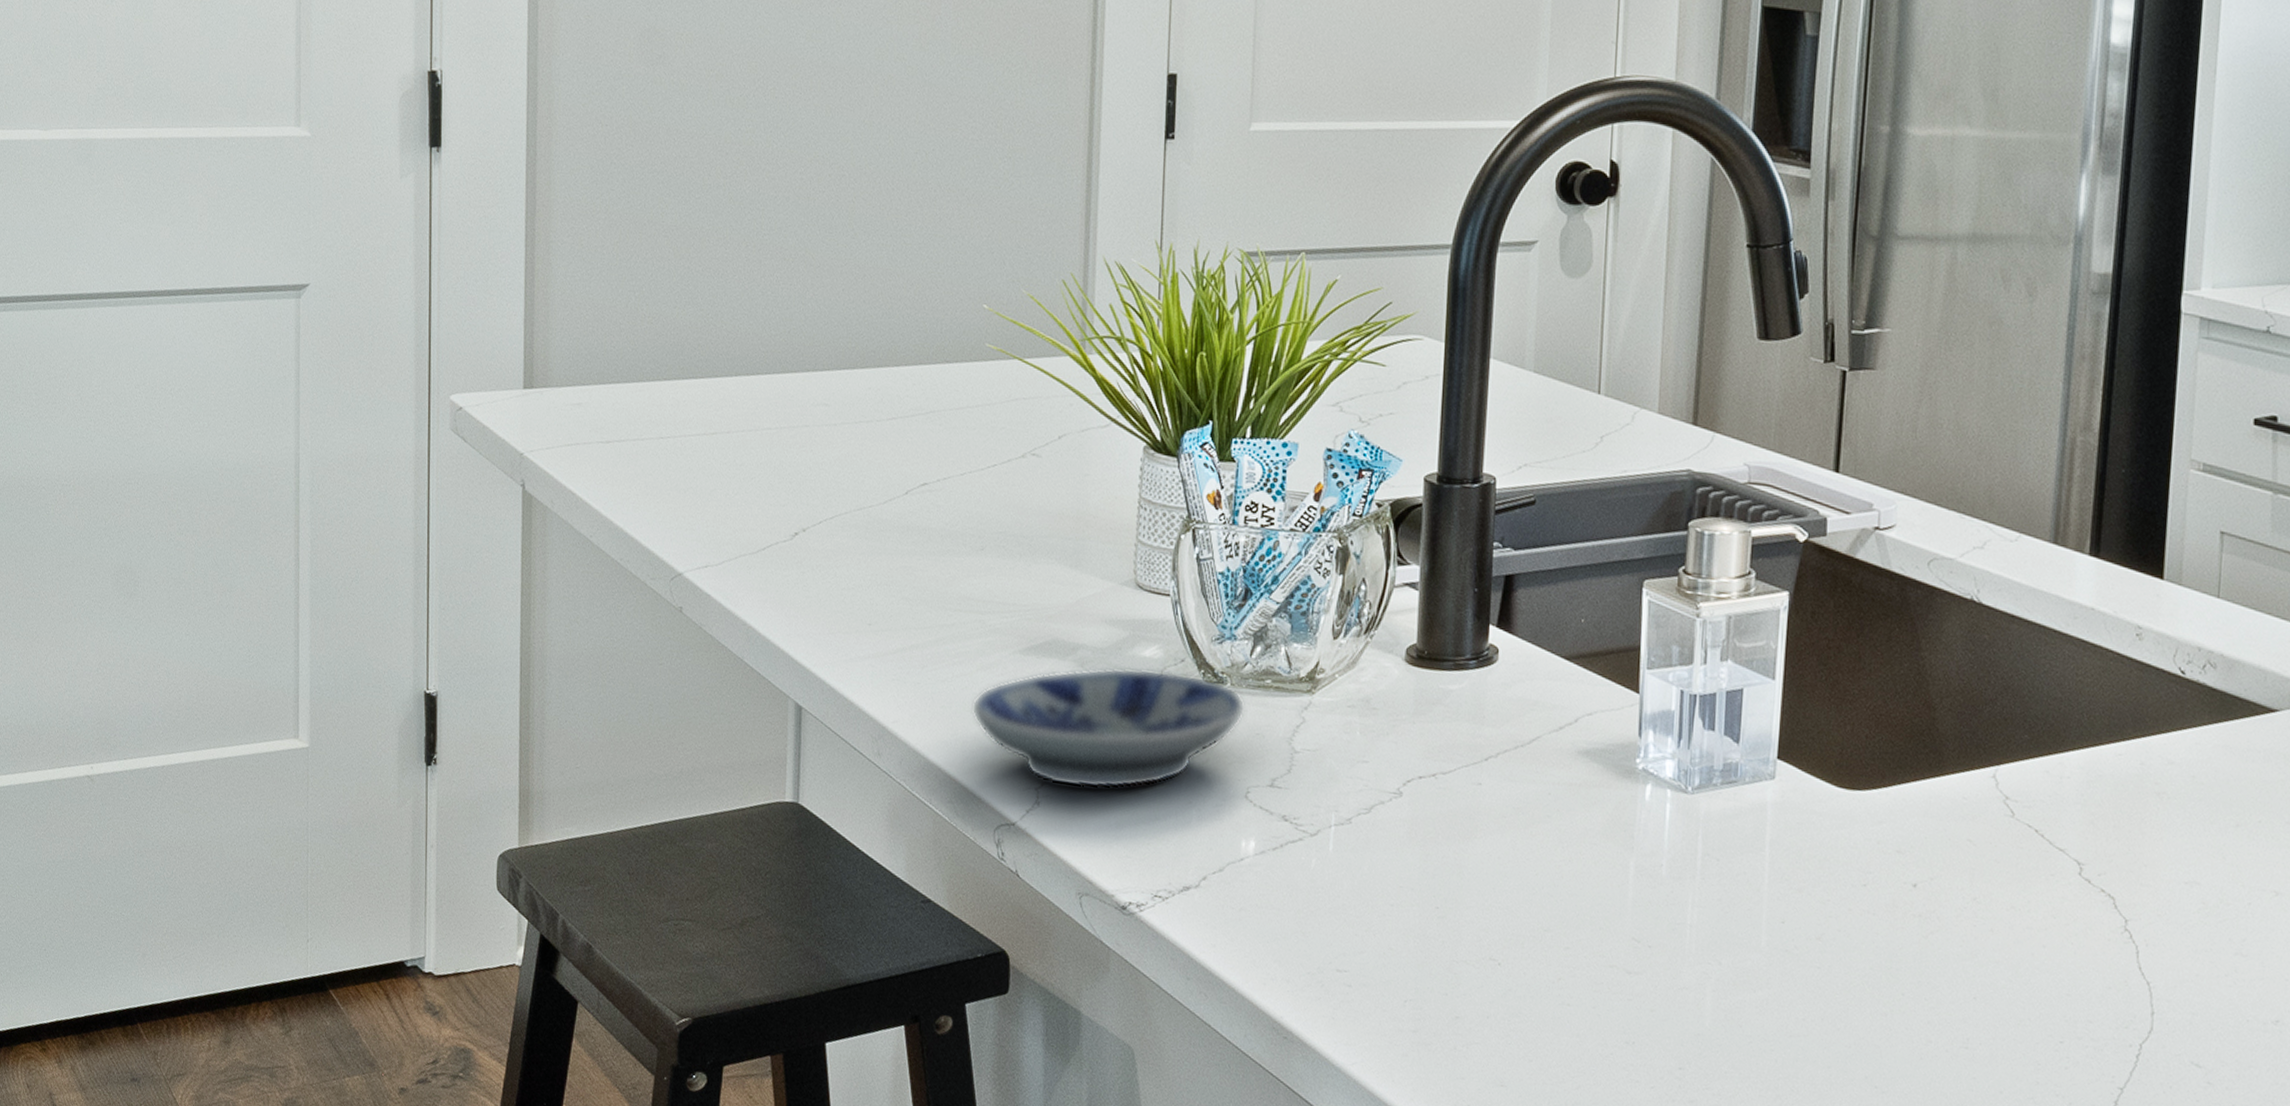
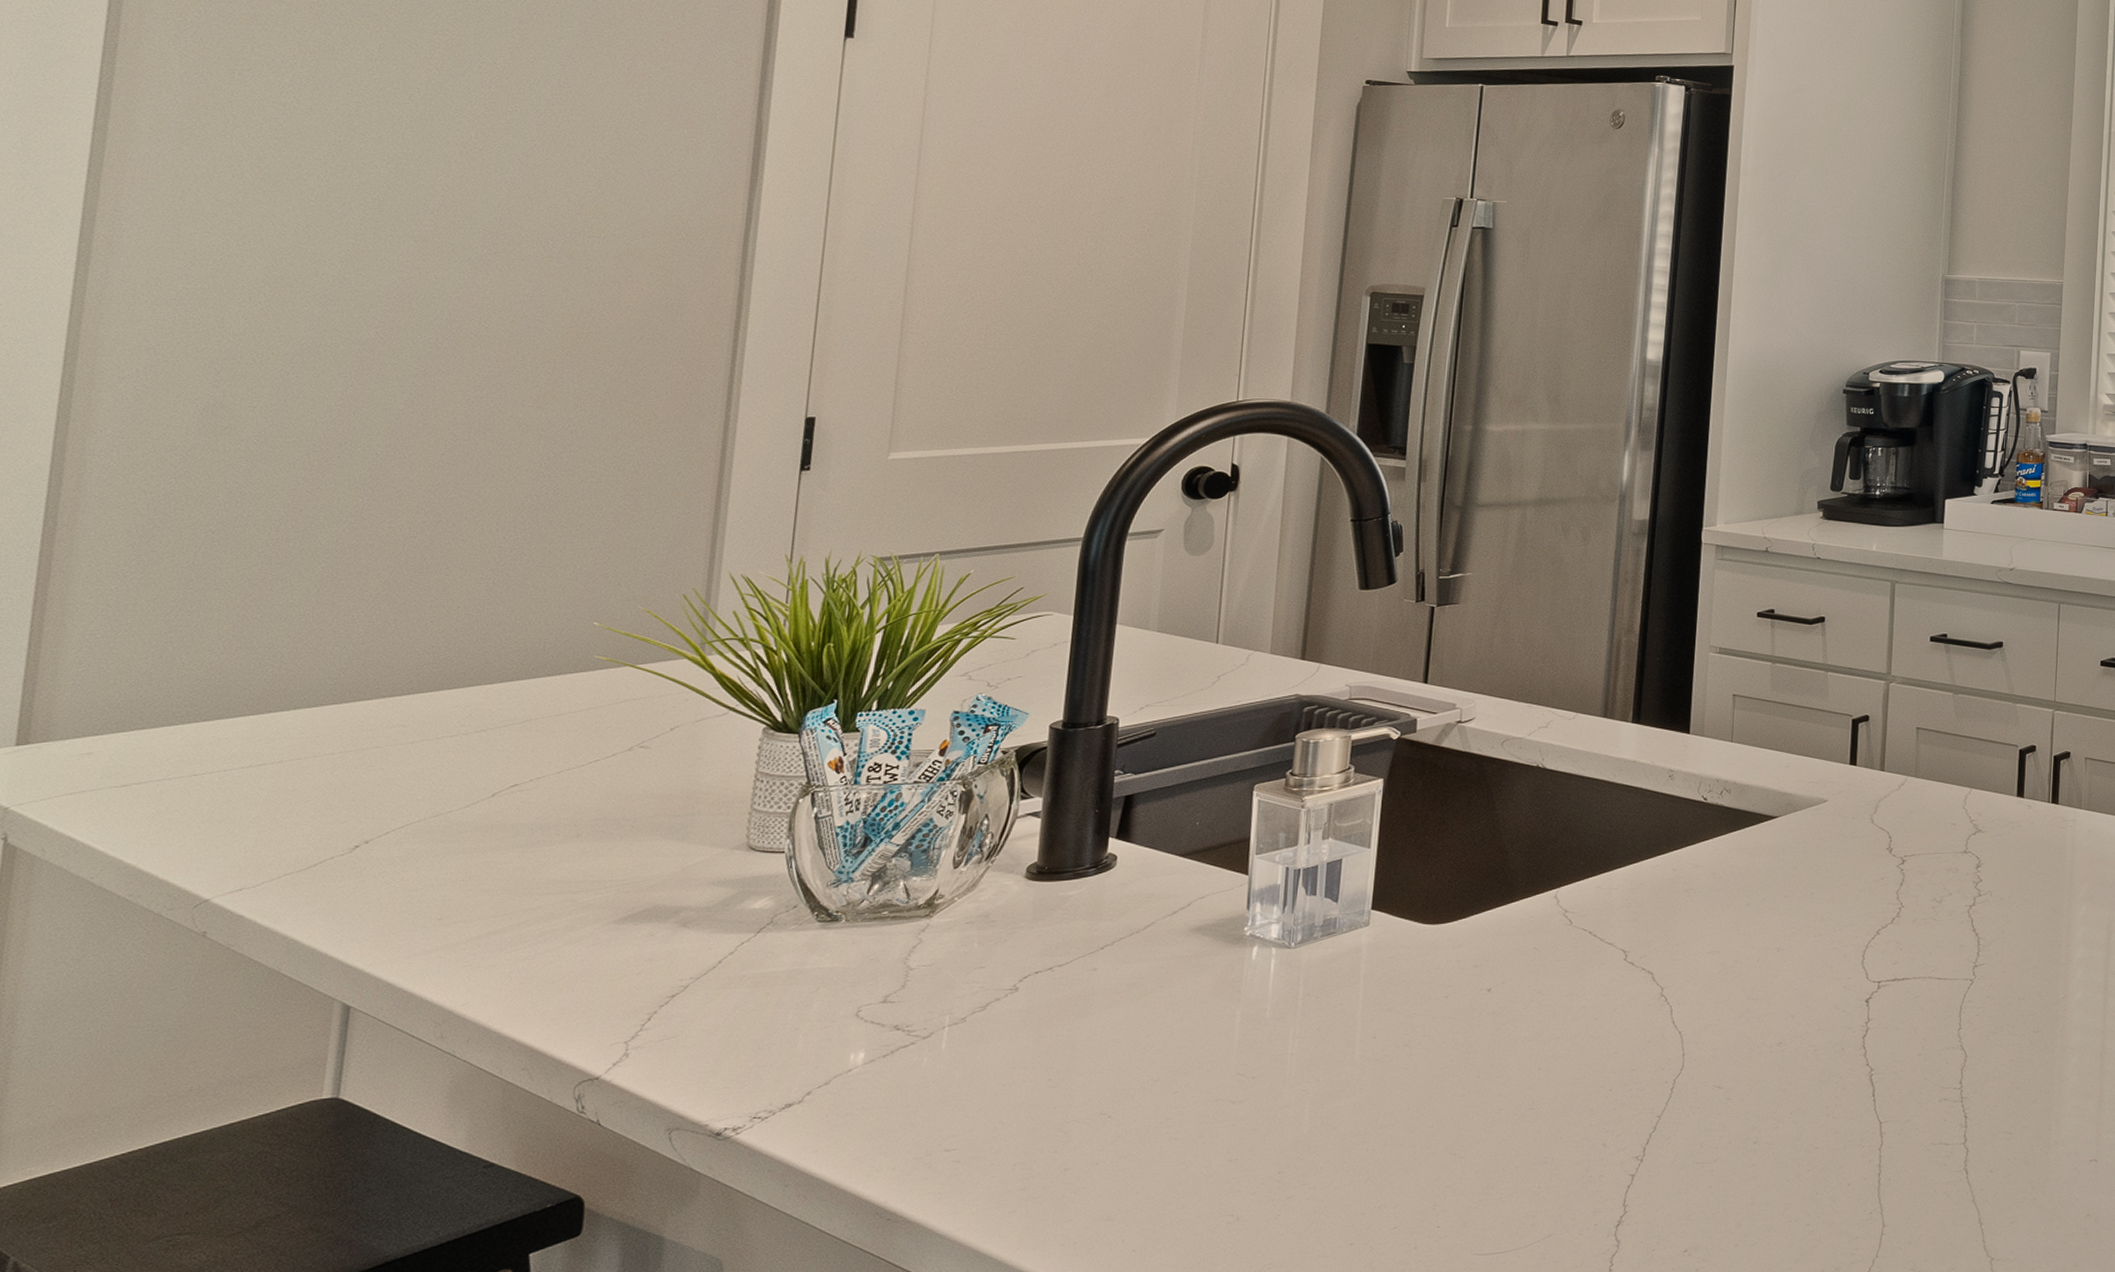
bowl: present [971,667,1245,789] -> none [555,918,860,1035]

